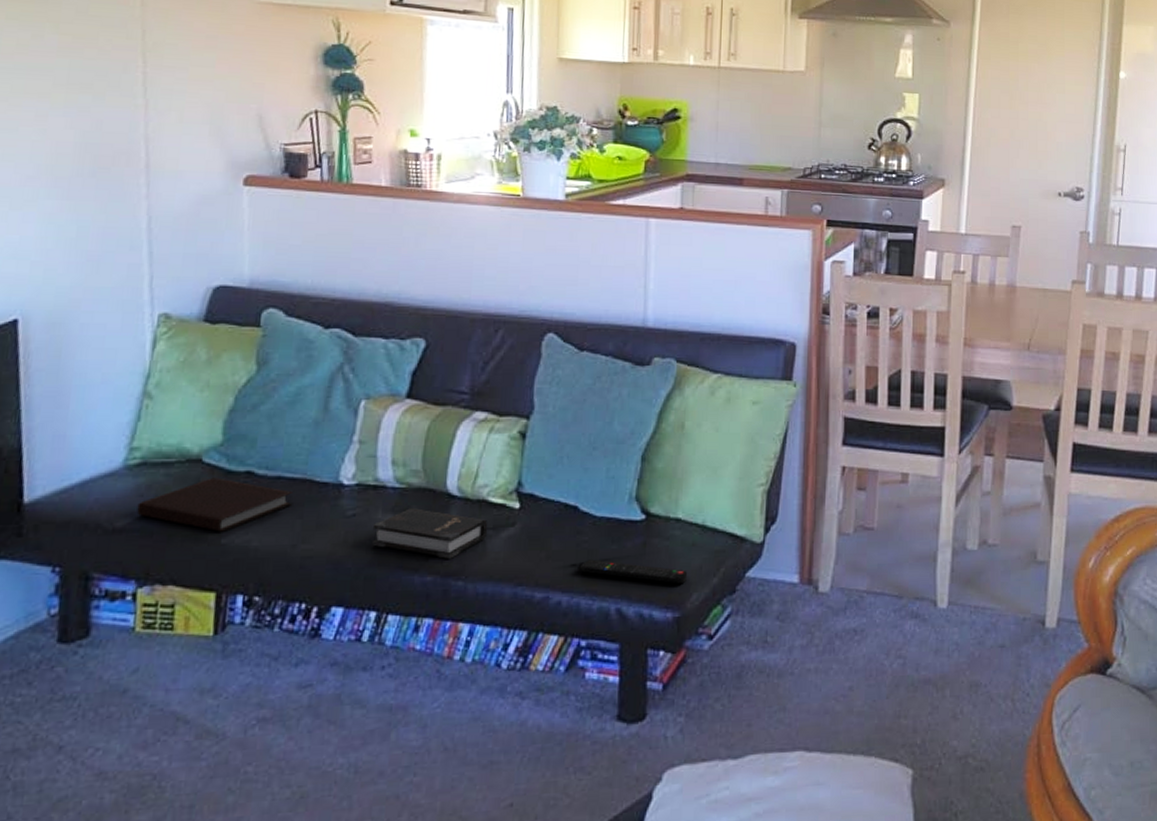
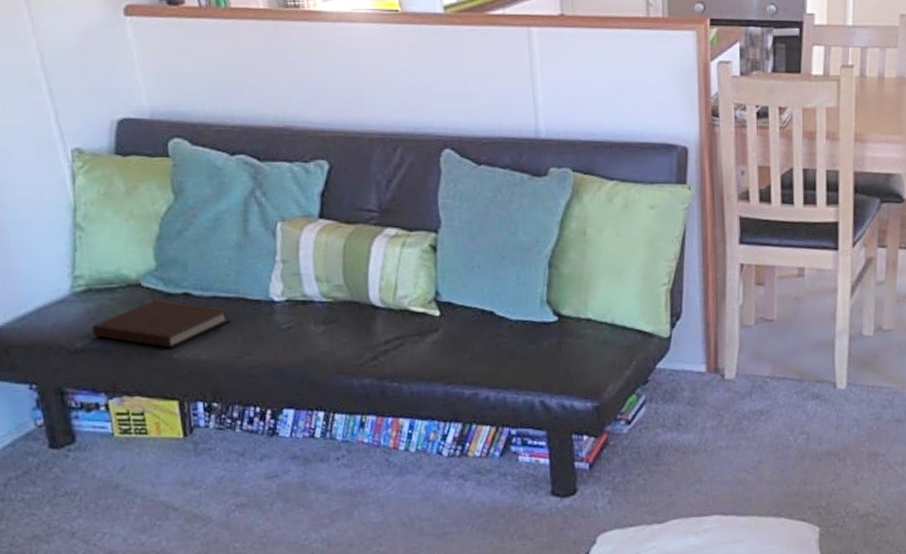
hardback book: present [372,508,488,559] -> none [307,319,414,364]
remote control: present [578,559,688,584] -> none [500,358,603,377]

